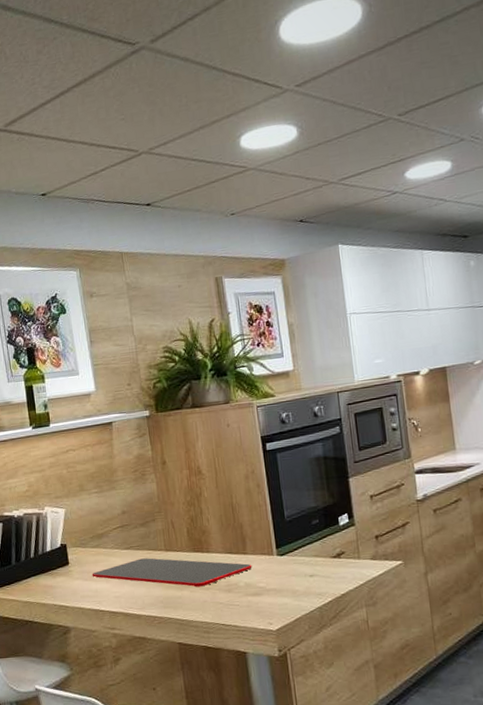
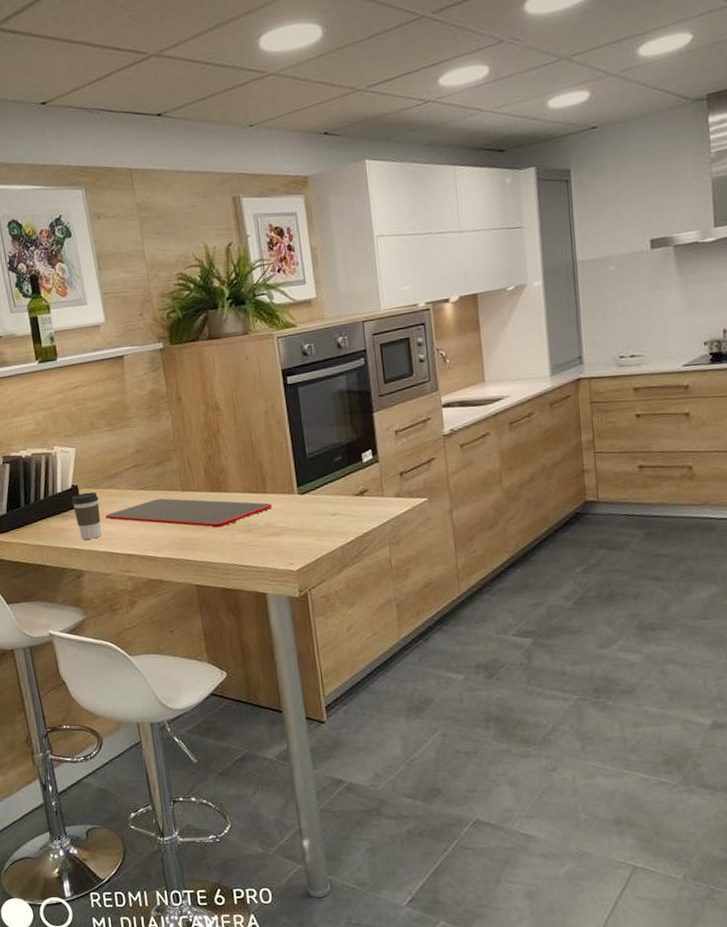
coffee cup: none [60,551,88,597] -> present [71,492,101,540]

